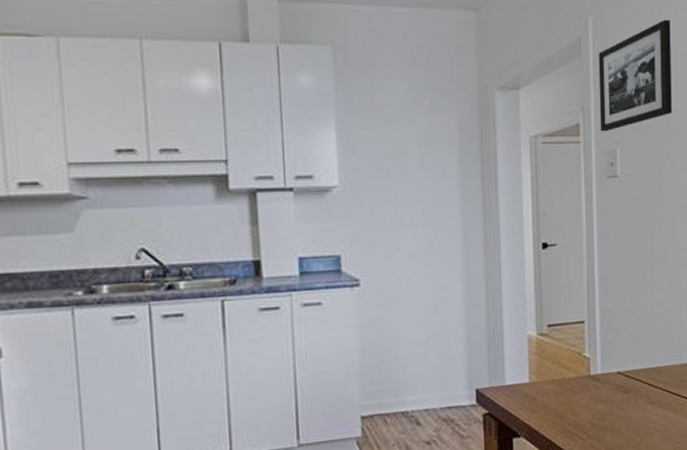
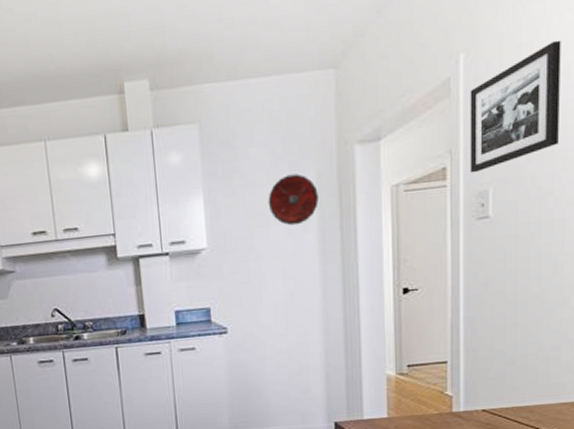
round shield: none [407,113,460,169] -> present [268,173,319,226]

